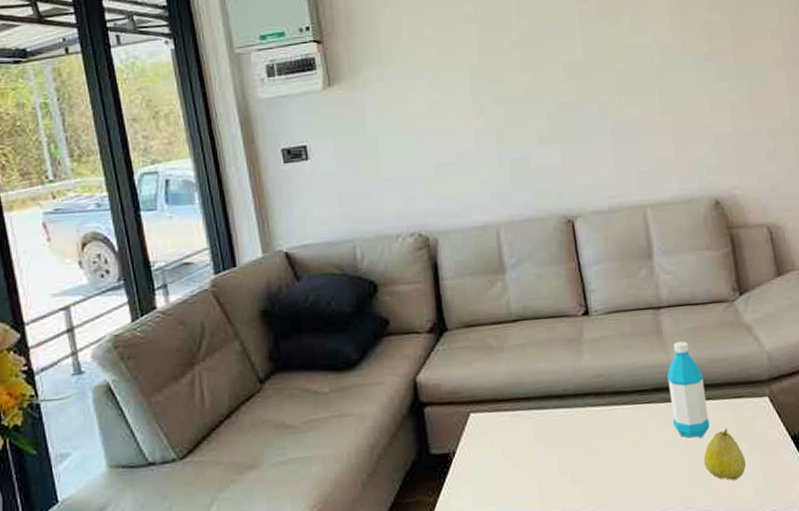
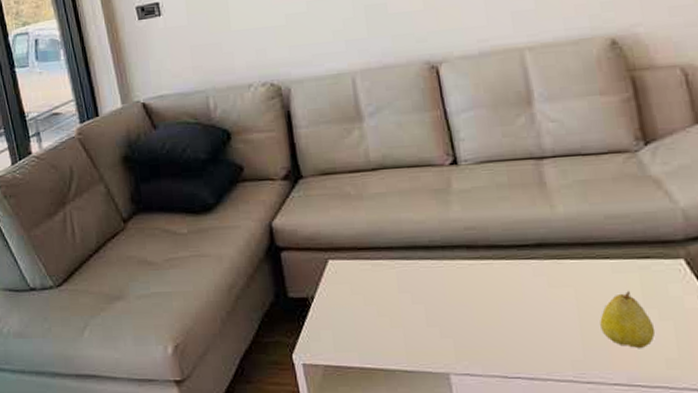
water bottle: present [667,341,710,438] -> none [553,195,607,299]

